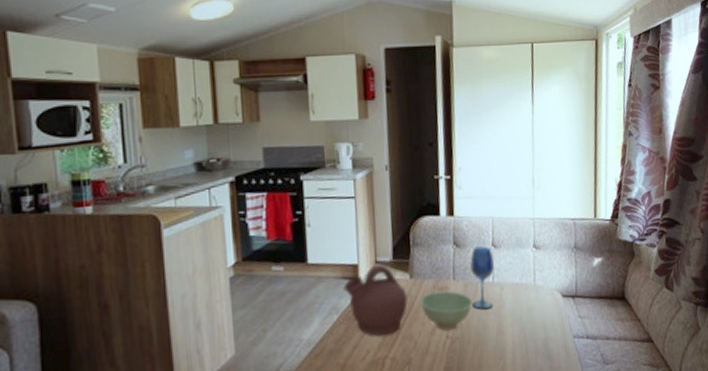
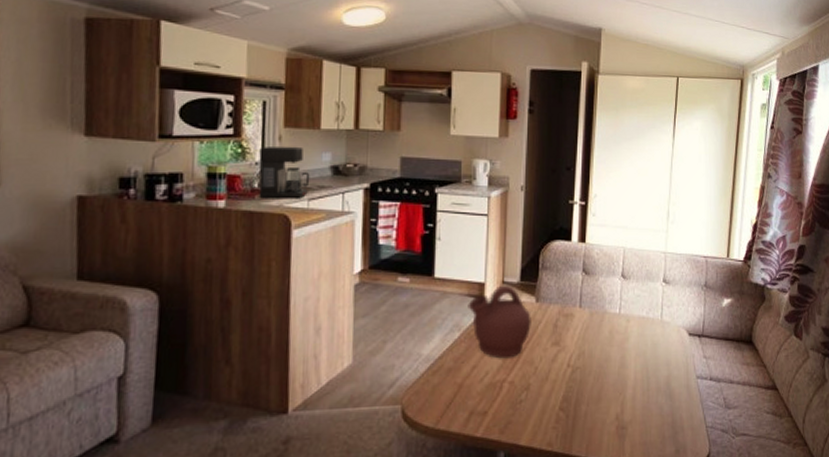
coffee maker: none [121,146,175,200] -> present [258,145,310,198]
bowl: present [420,291,473,331] -> none [544,318,598,359]
wineglass: present [470,246,495,310] -> none [597,276,623,341]

